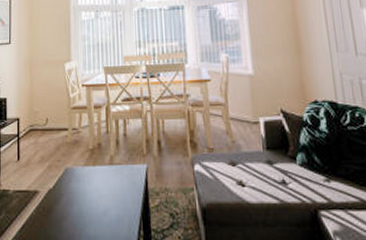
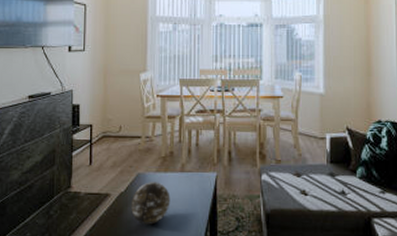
decorative orb: none [59,177,101,224] -> present [130,182,170,225]

